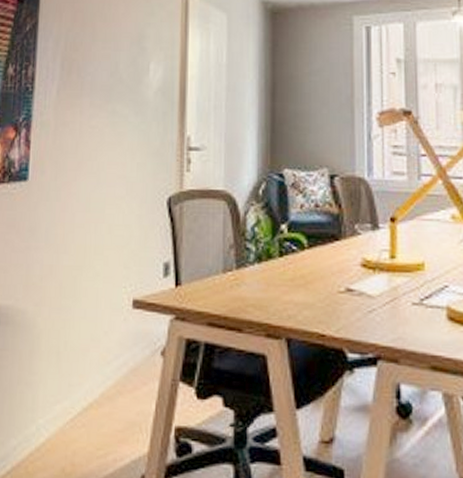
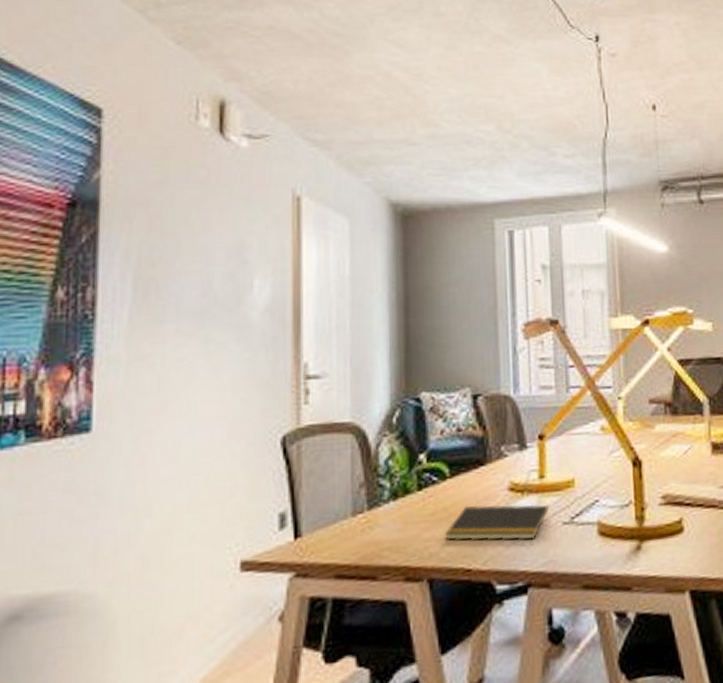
notepad: none [302,276,399,315] -> present [445,504,549,541]

